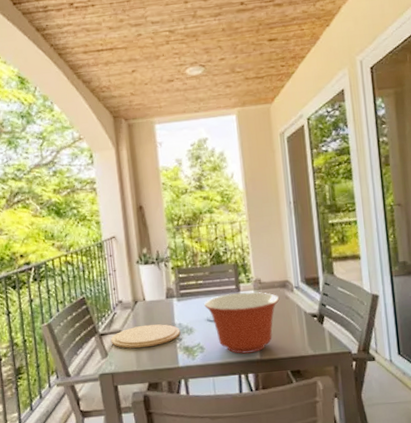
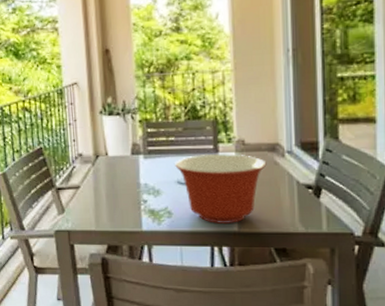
plate: present [110,324,181,349] -> none [68,182,146,207]

